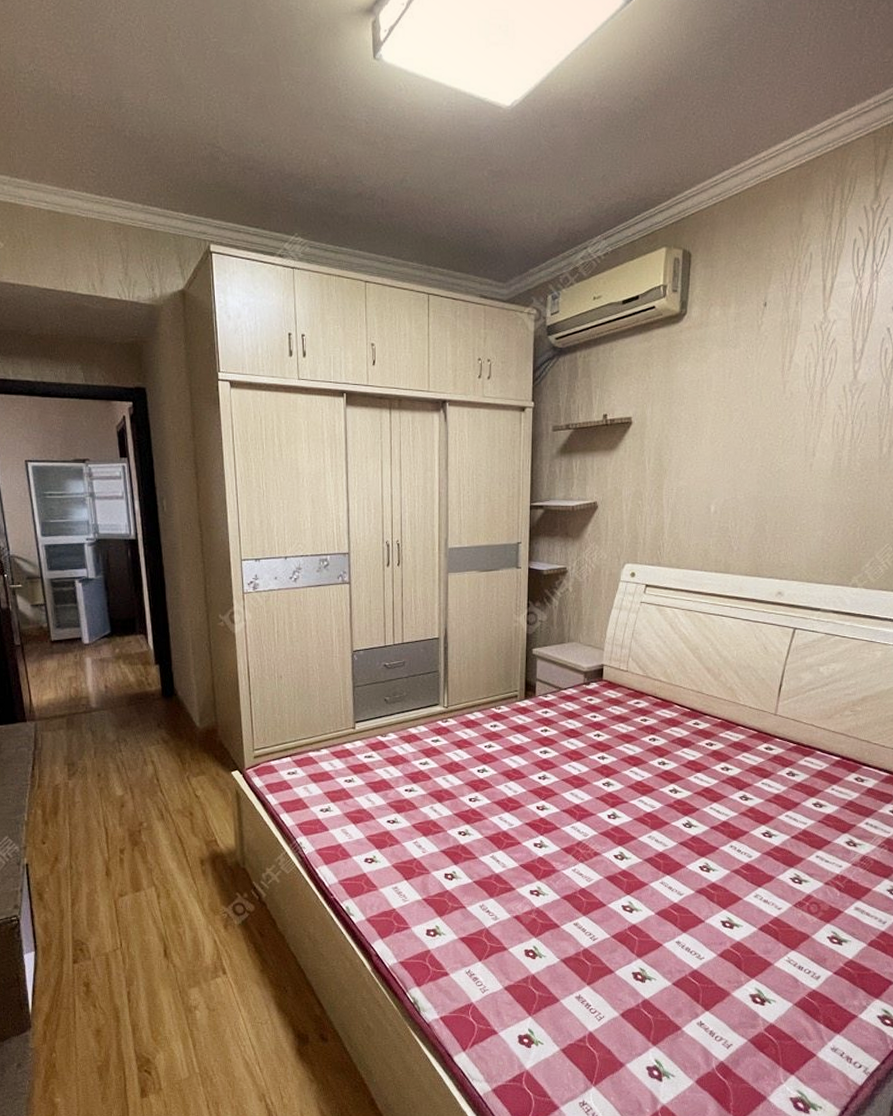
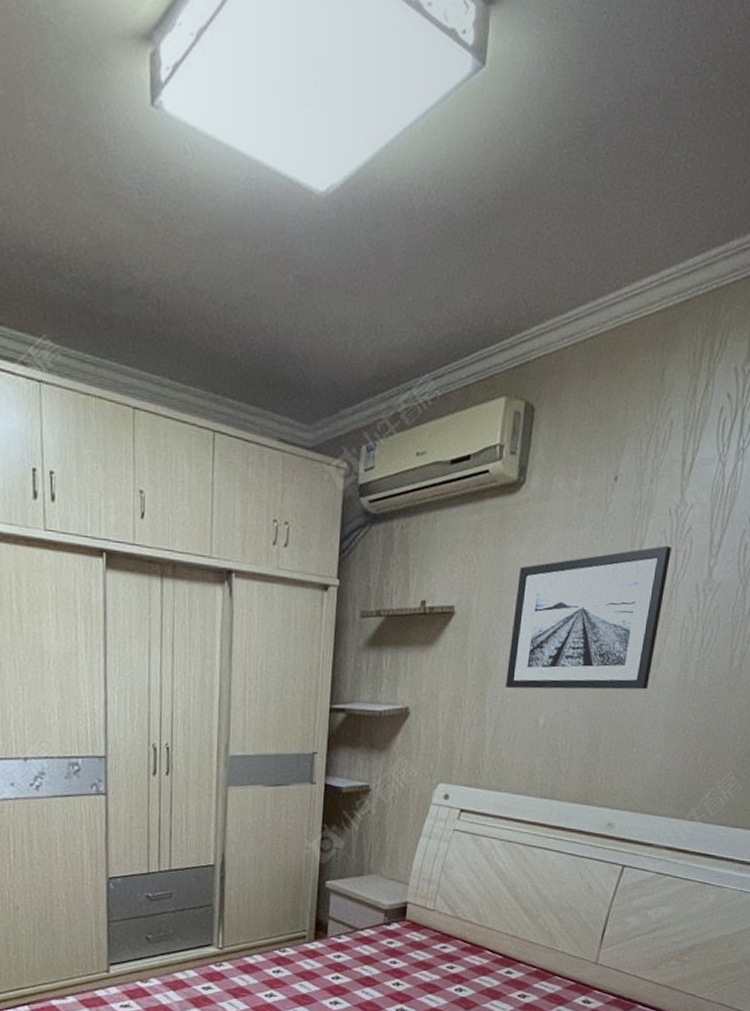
wall art: none [679,356,819,482] -> present [506,546,671,690]

